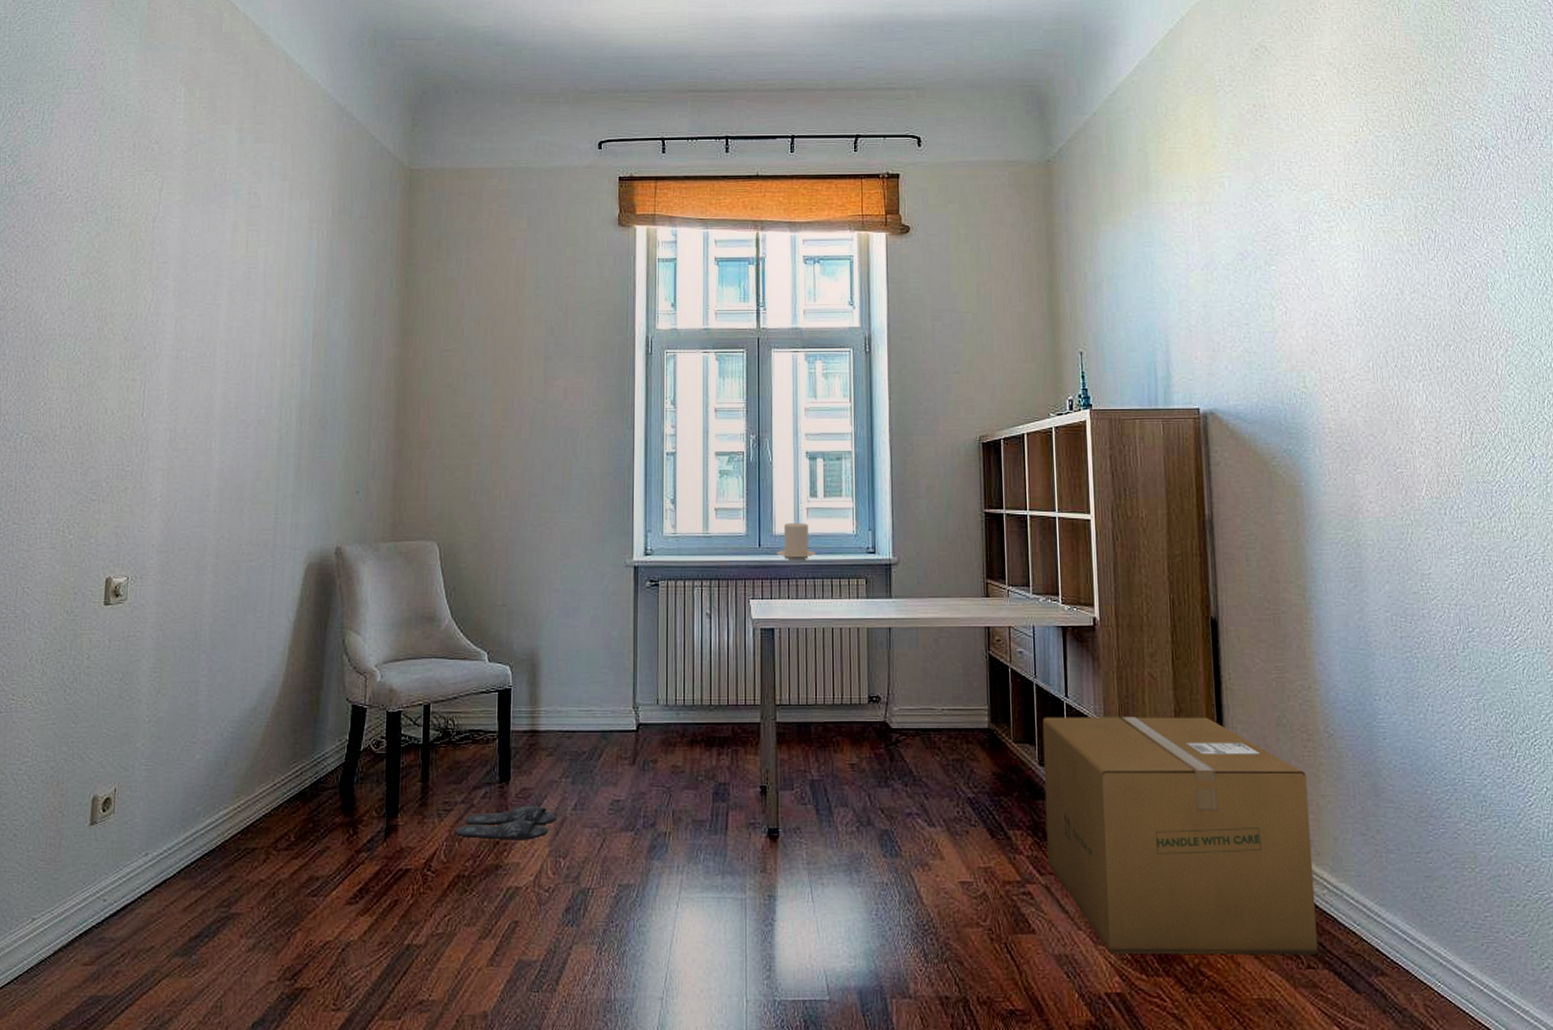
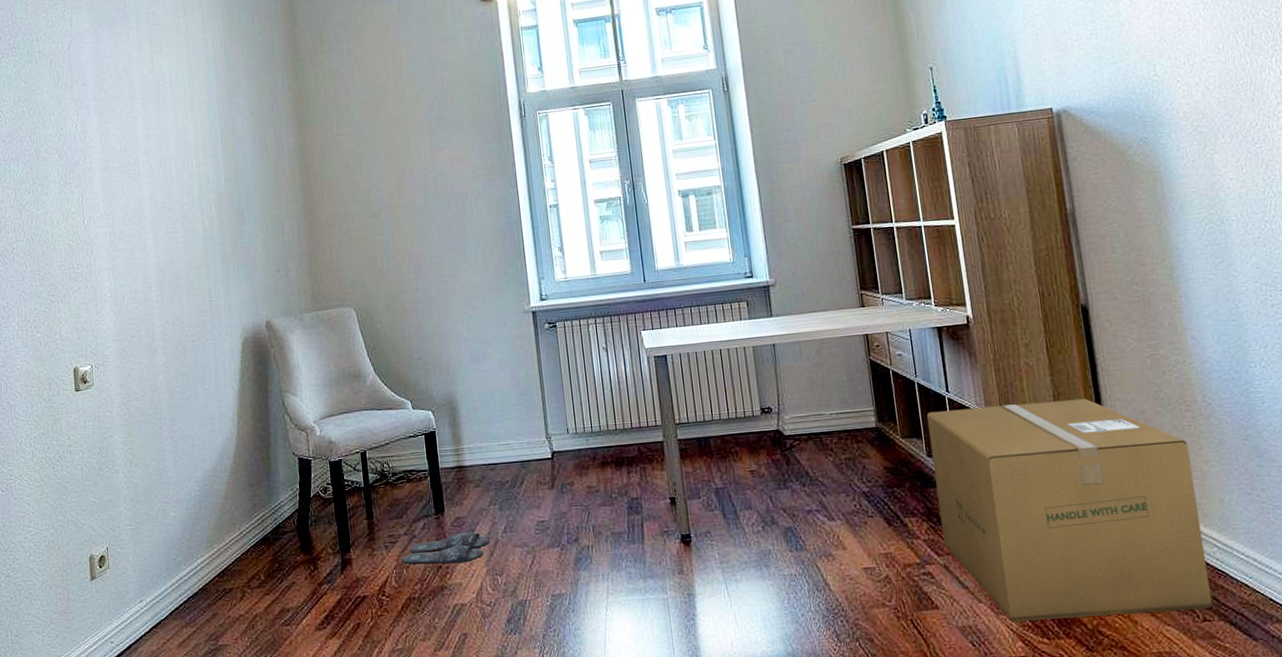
candle: present [776,522,816,559] -> none [660,256,698,291]

